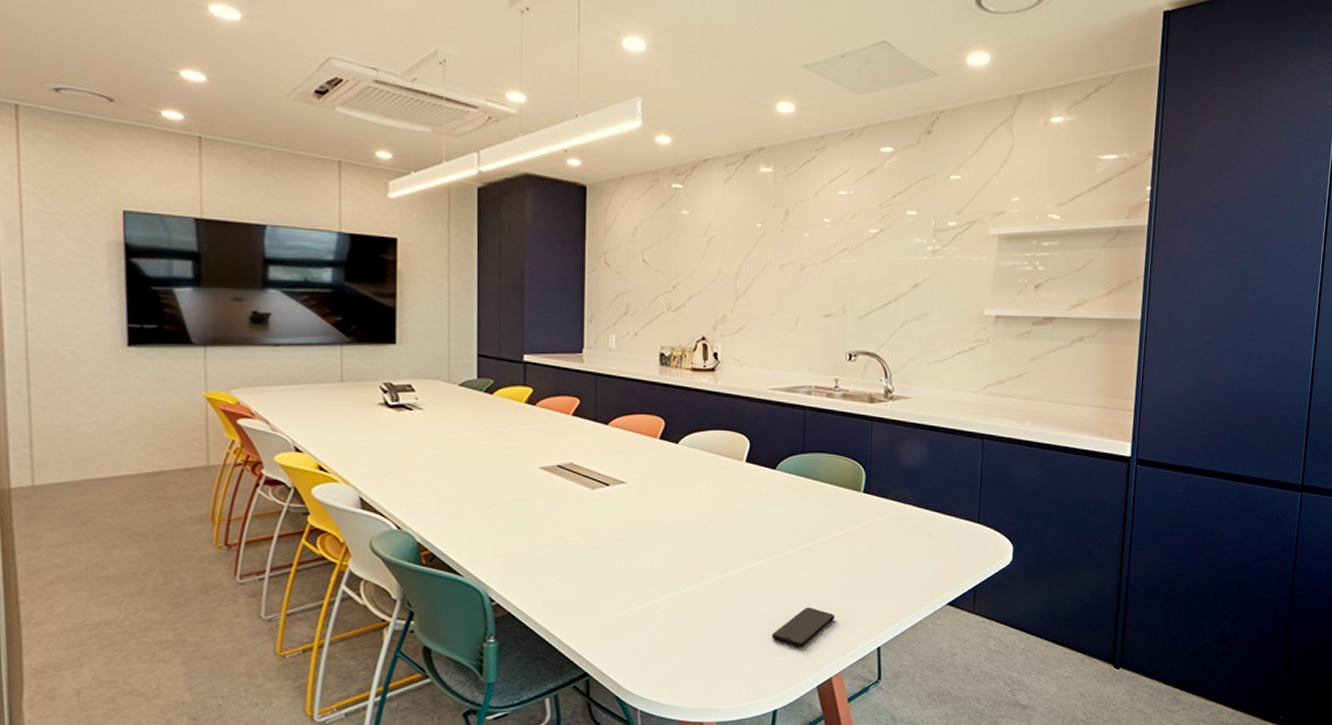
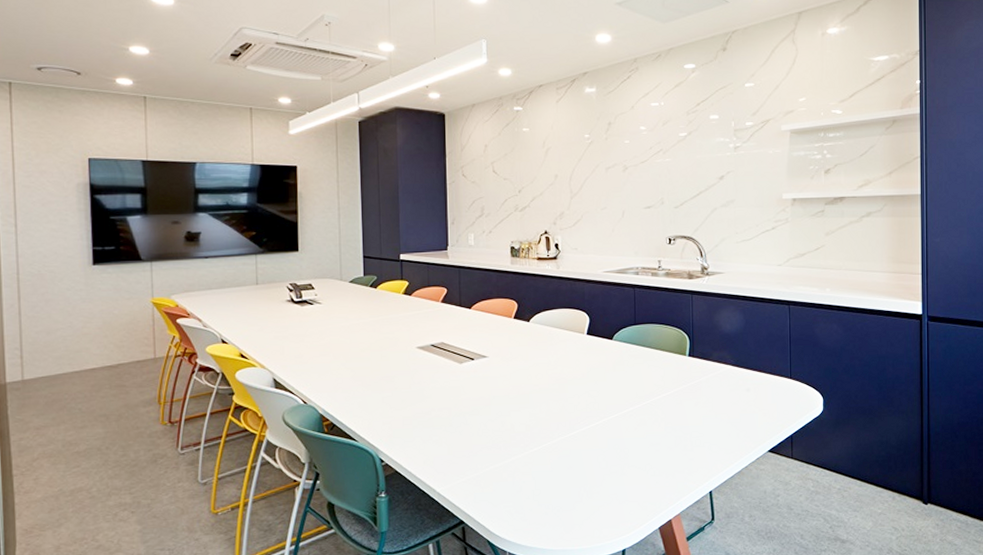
smartphone: present [771,607,836,648] -> none [617,458,671,494]

